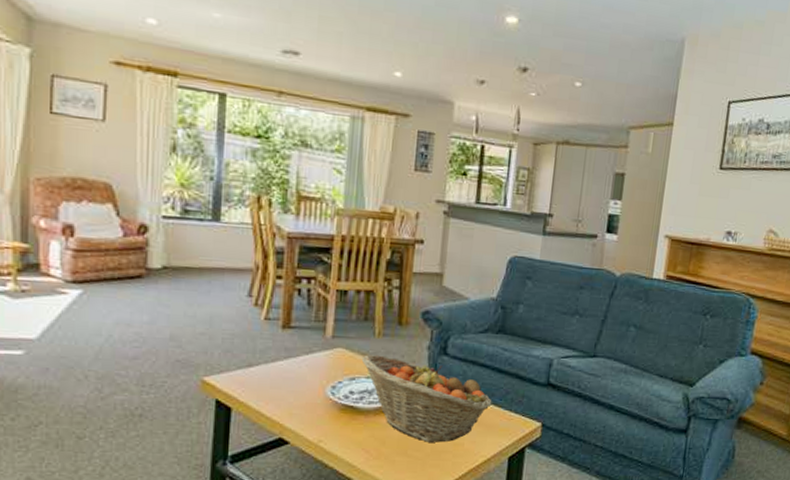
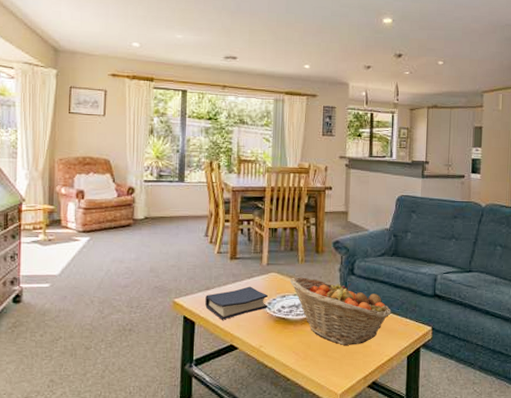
hardback book: none [246,364,332,407] -> present [205,286,268,320]

